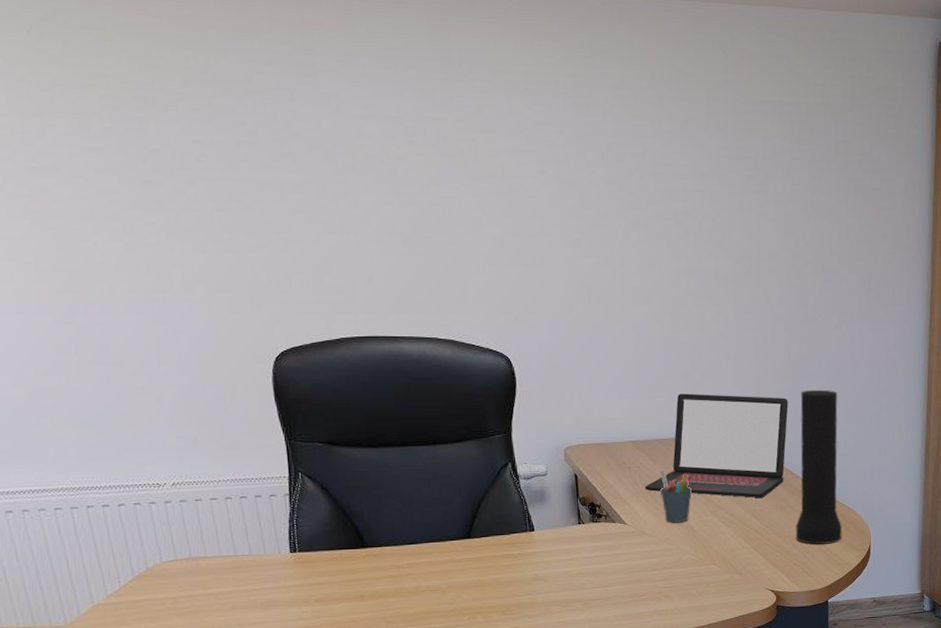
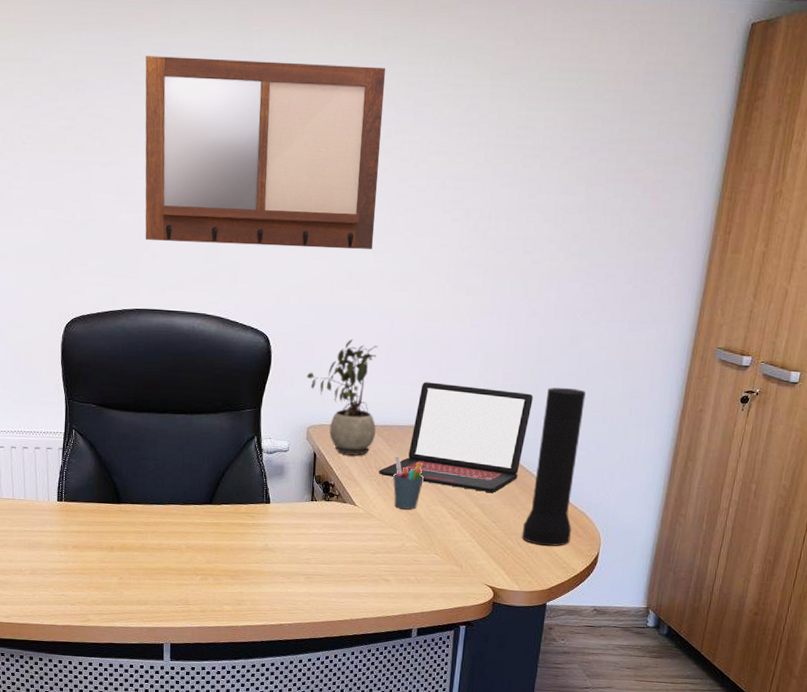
writing board: none [332,66,609,264] -> present [145,56,386,249]
potted plant: none [556,356,637,474] -> present [306,339,378,456]

